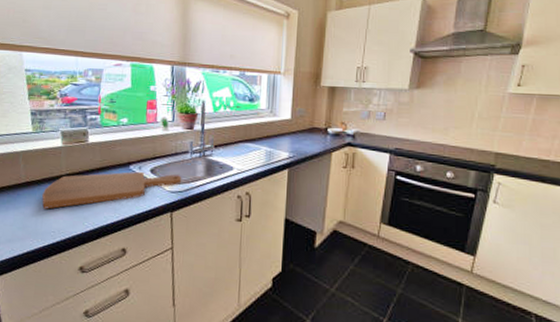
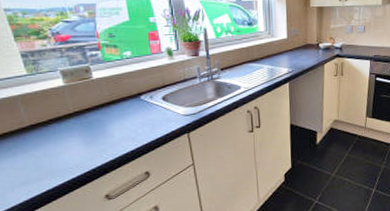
cutting board: present [42,171,182,209] -> none [52,99,194,148]

